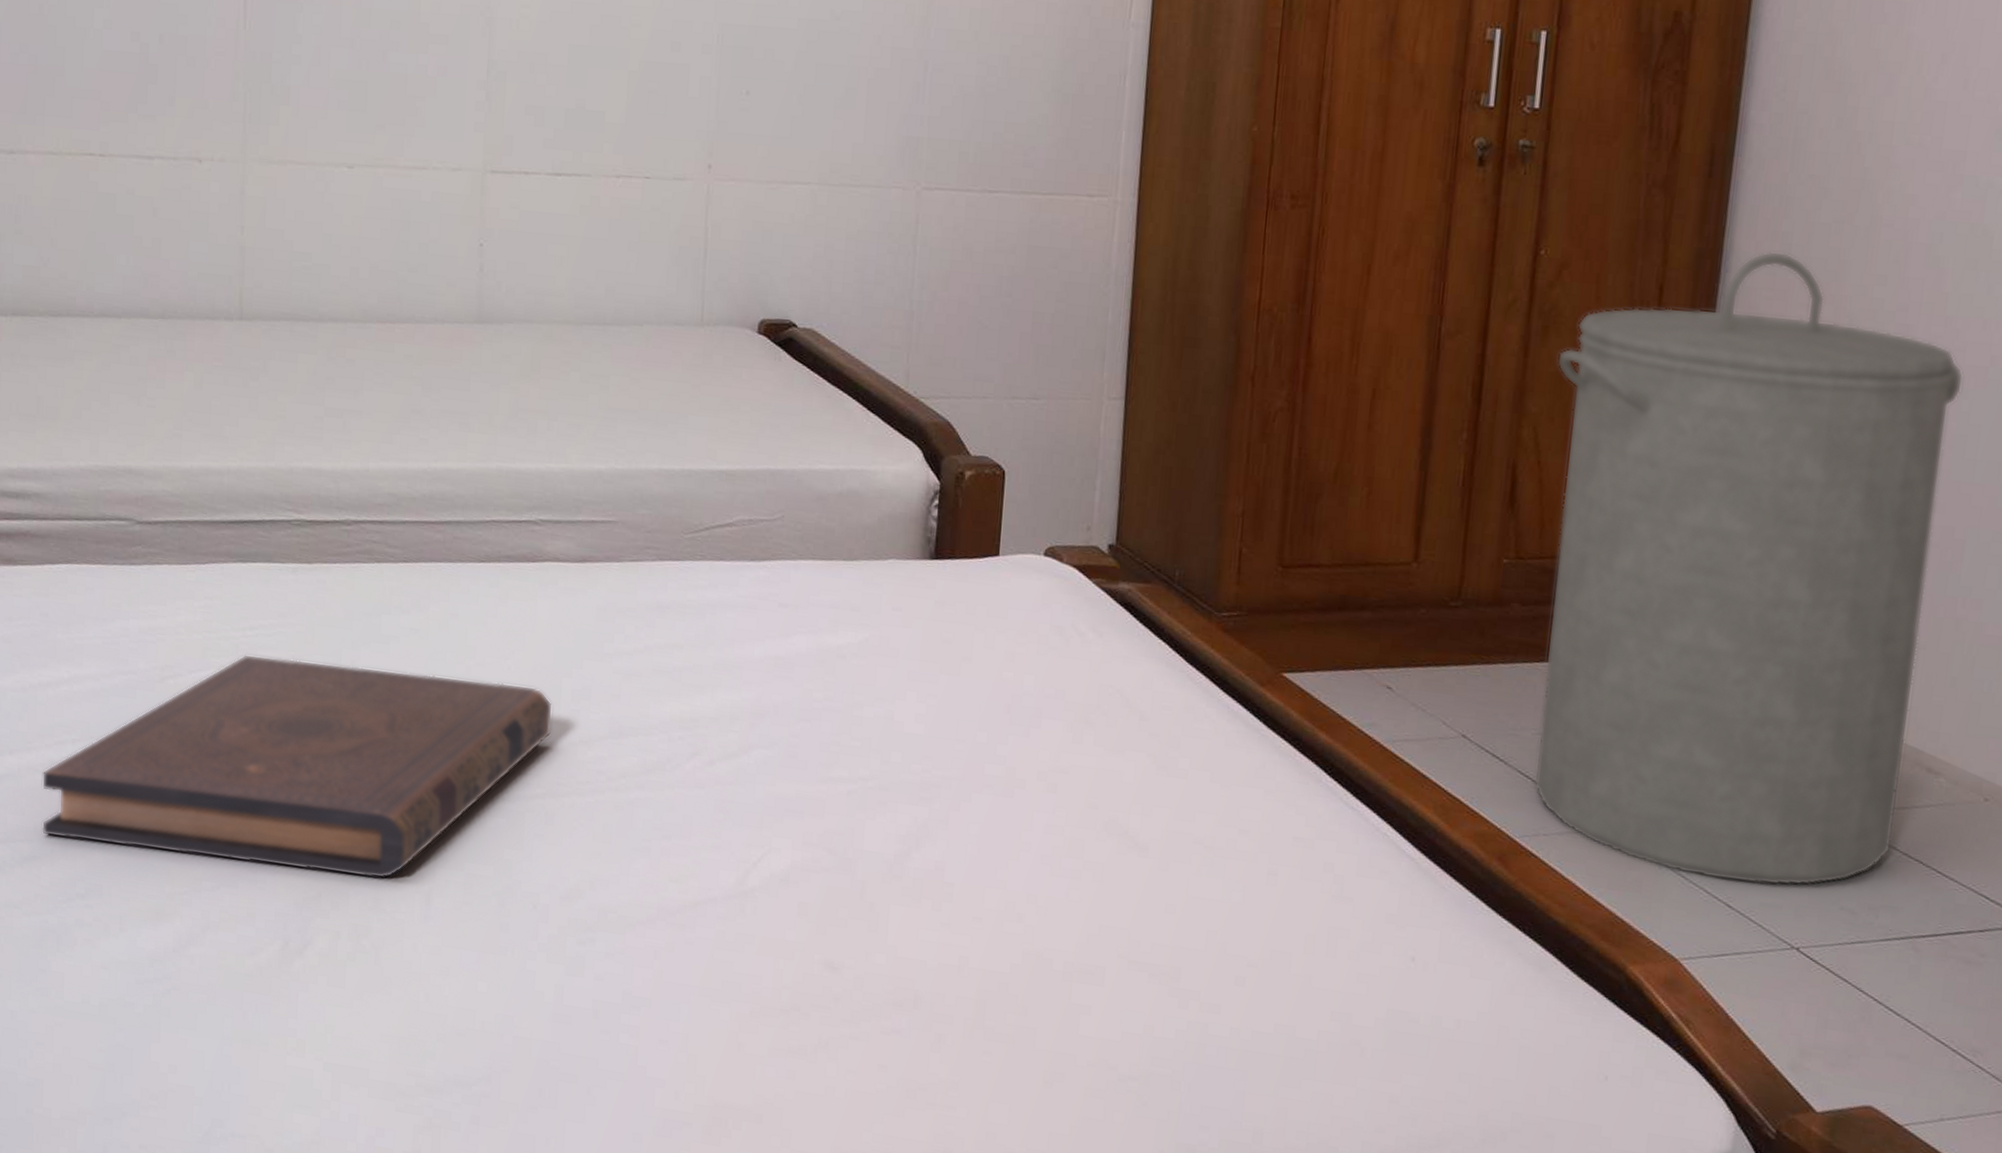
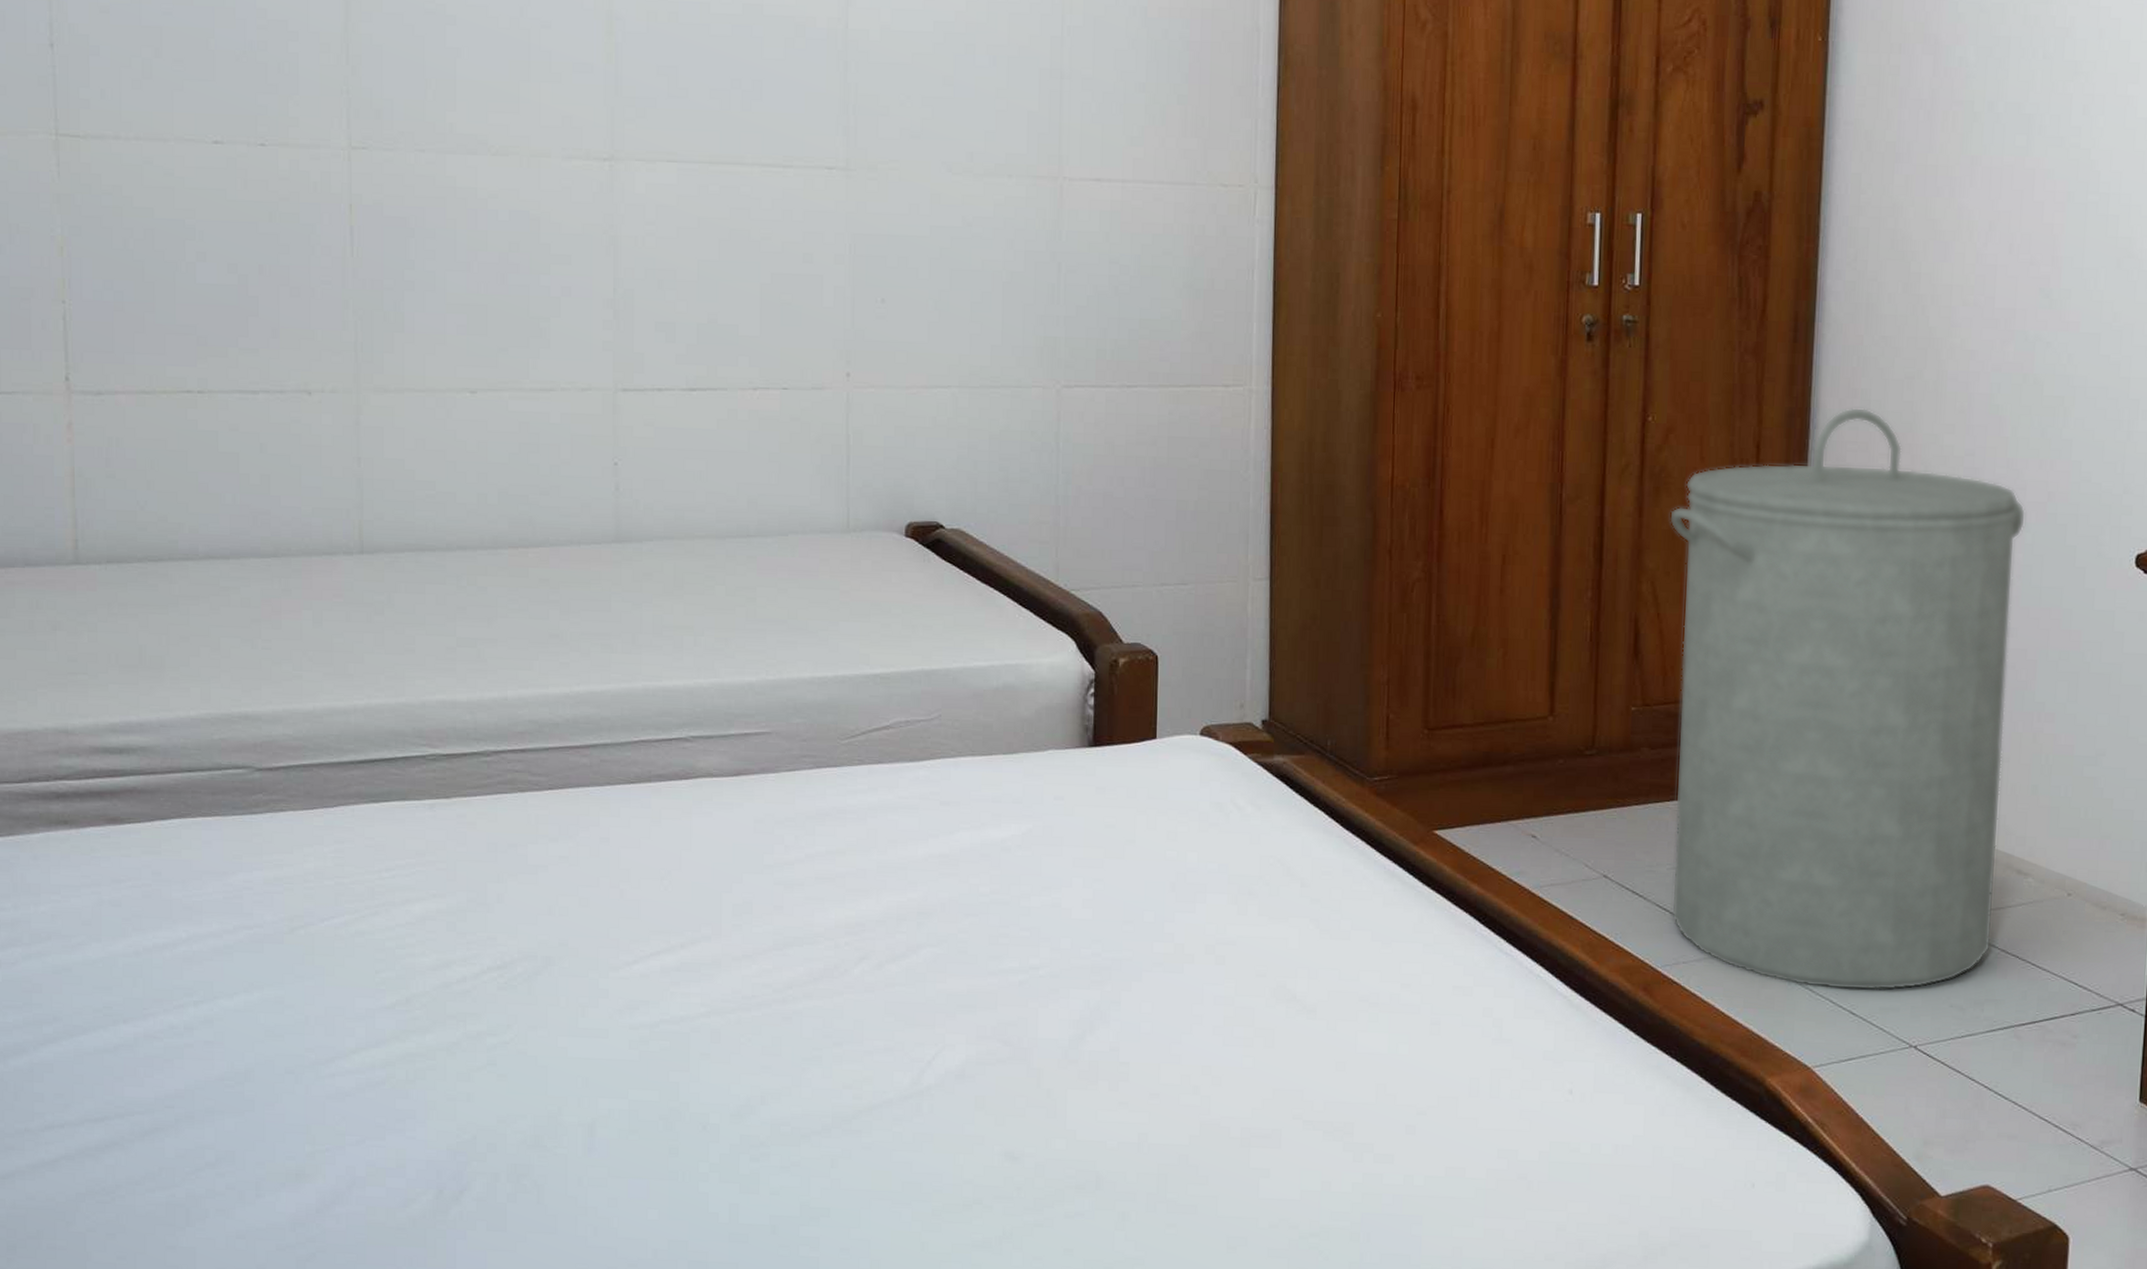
book: present [41,654,553,879] -> none [161,896,714,1115]

